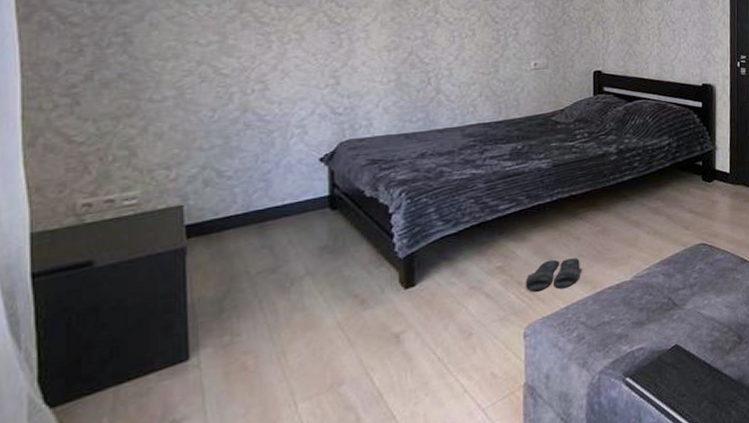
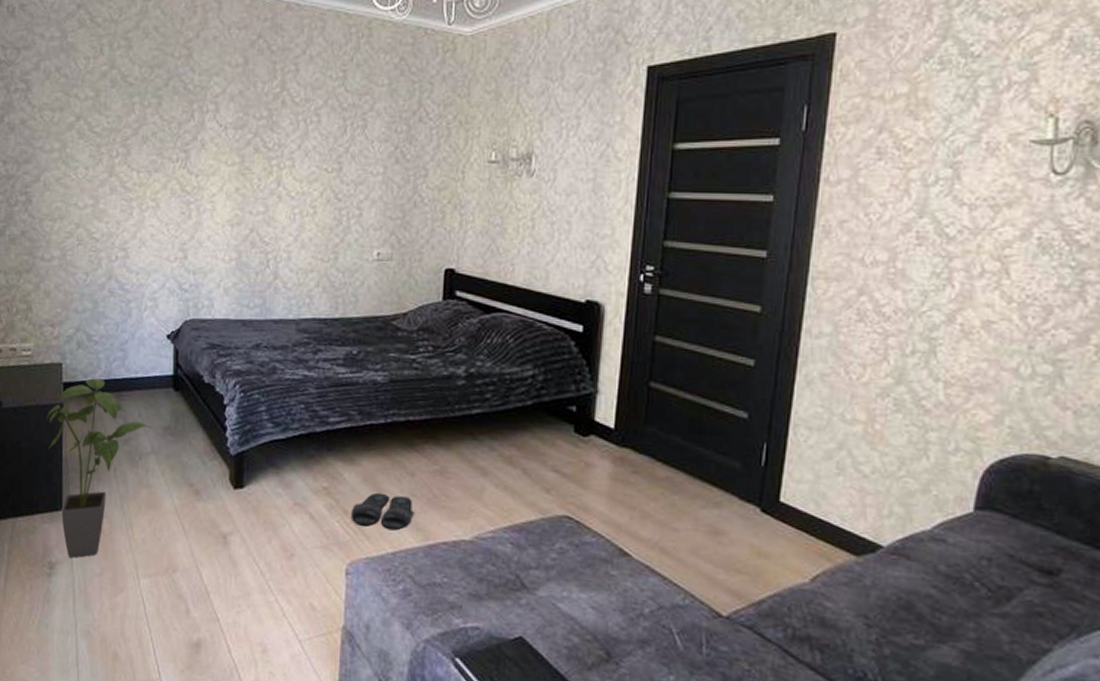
house plant: none [162,213,305,408] -> present [46,378,152,558]

